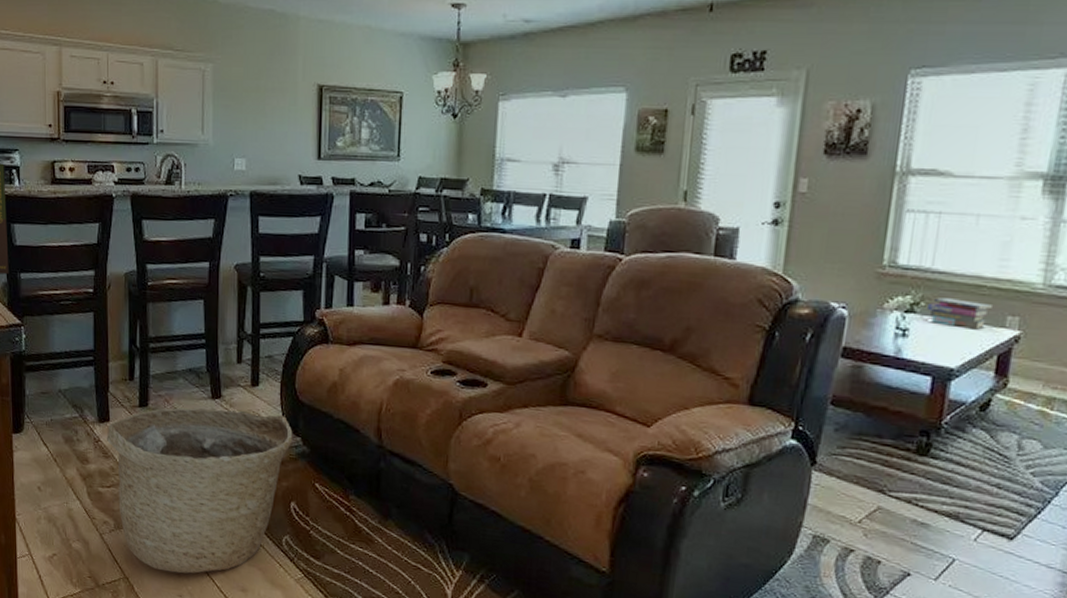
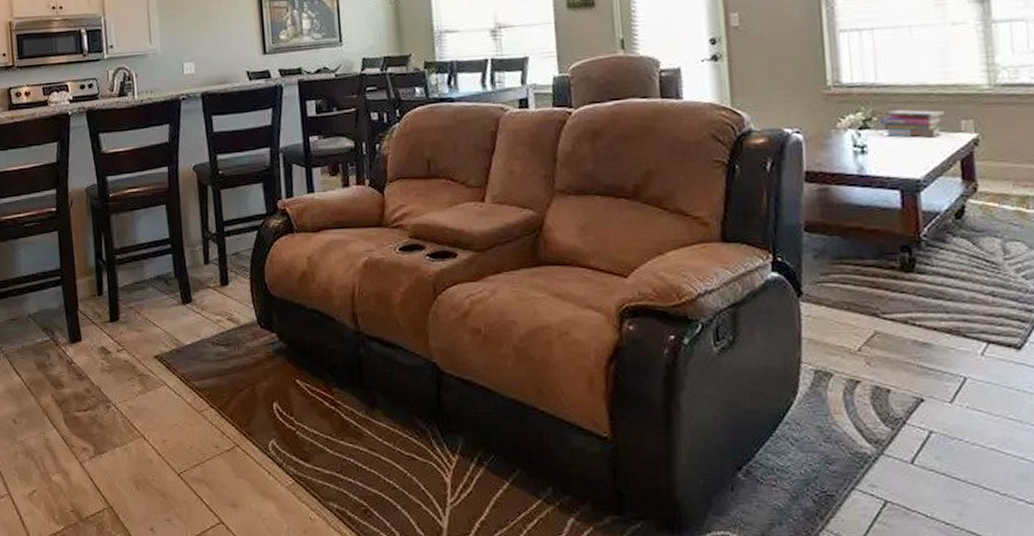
basket: present [106,407,293,574] -> none [79,313,268,496]

